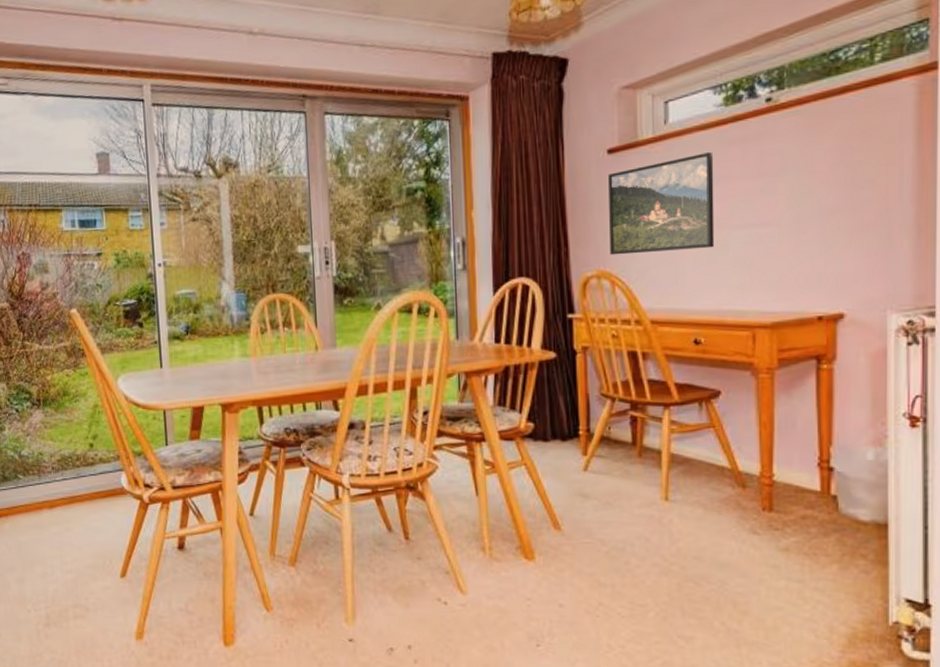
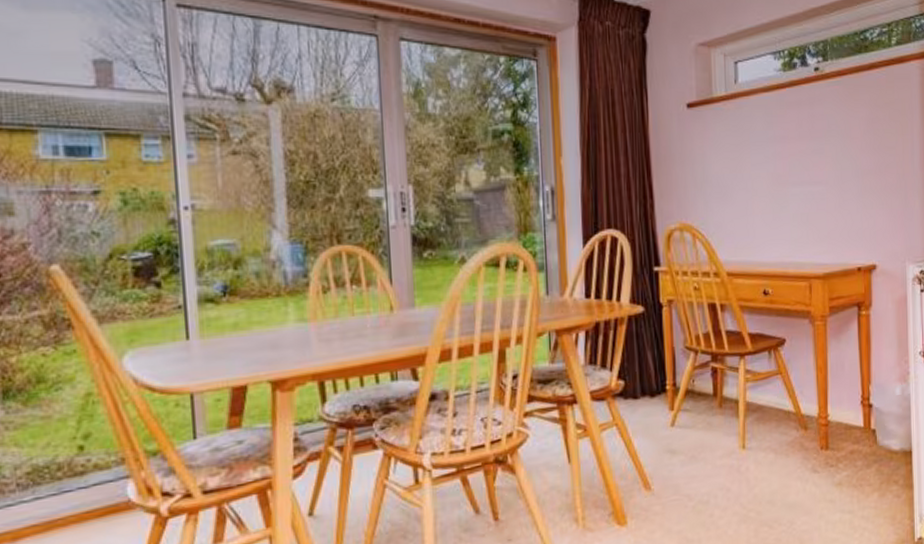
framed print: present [608,152,715,256] -> none [688,113,778,208]

